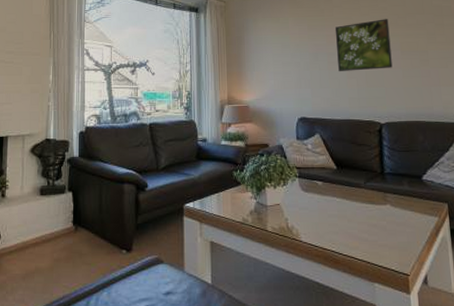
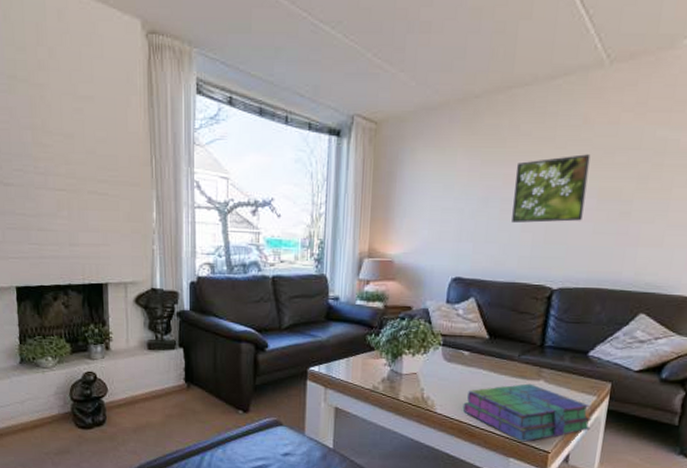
stack of books: none [324,208,440,266] -> present [462,383,592,442]

